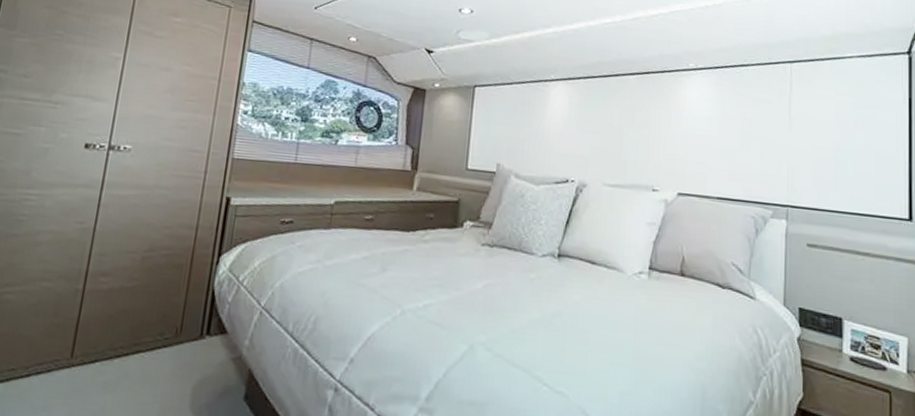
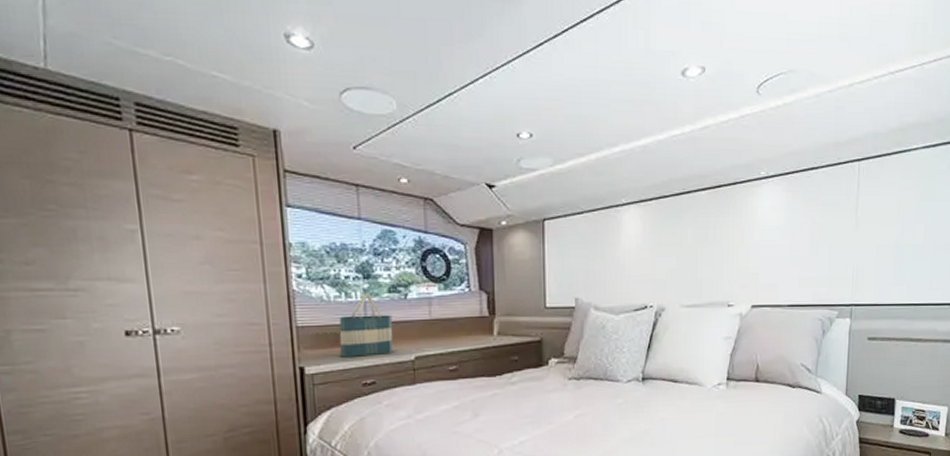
tote bag: none [266,135,321,196] -> present [339,294,393,359]

